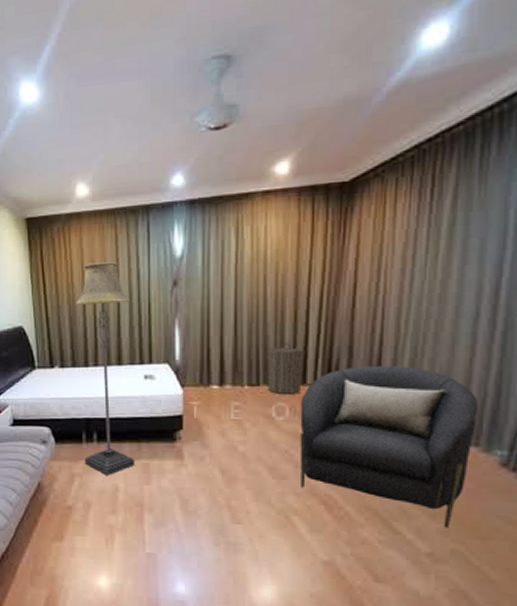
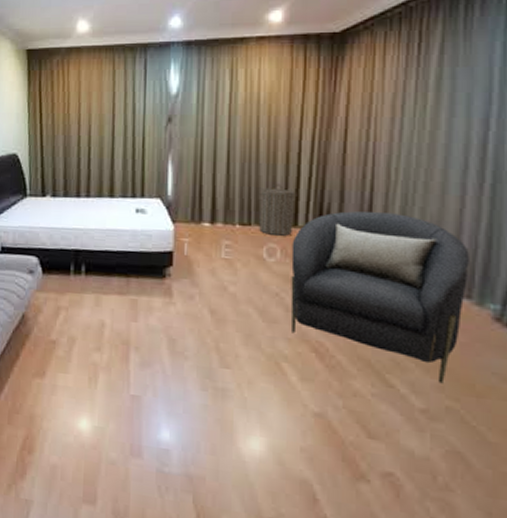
floor lamp: present [76,262,135,475] -> none [71,96,126,310]

